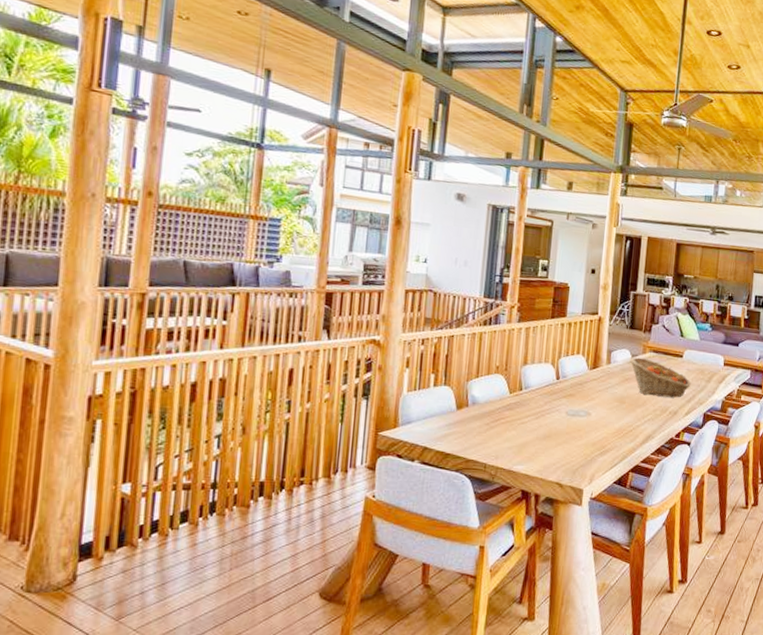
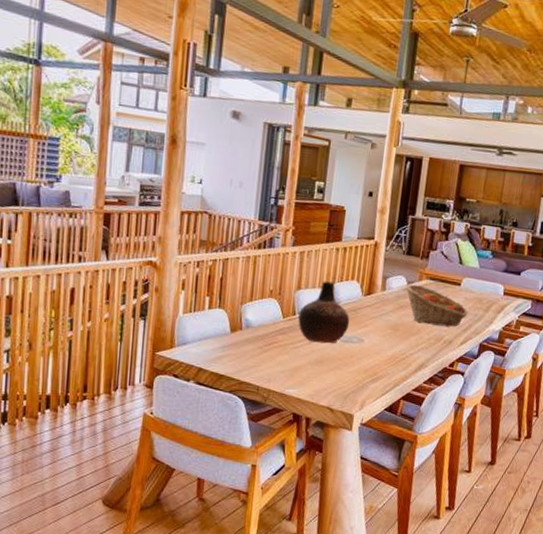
vase: none [525,356,577,418] -> present [298,281,350,344]

